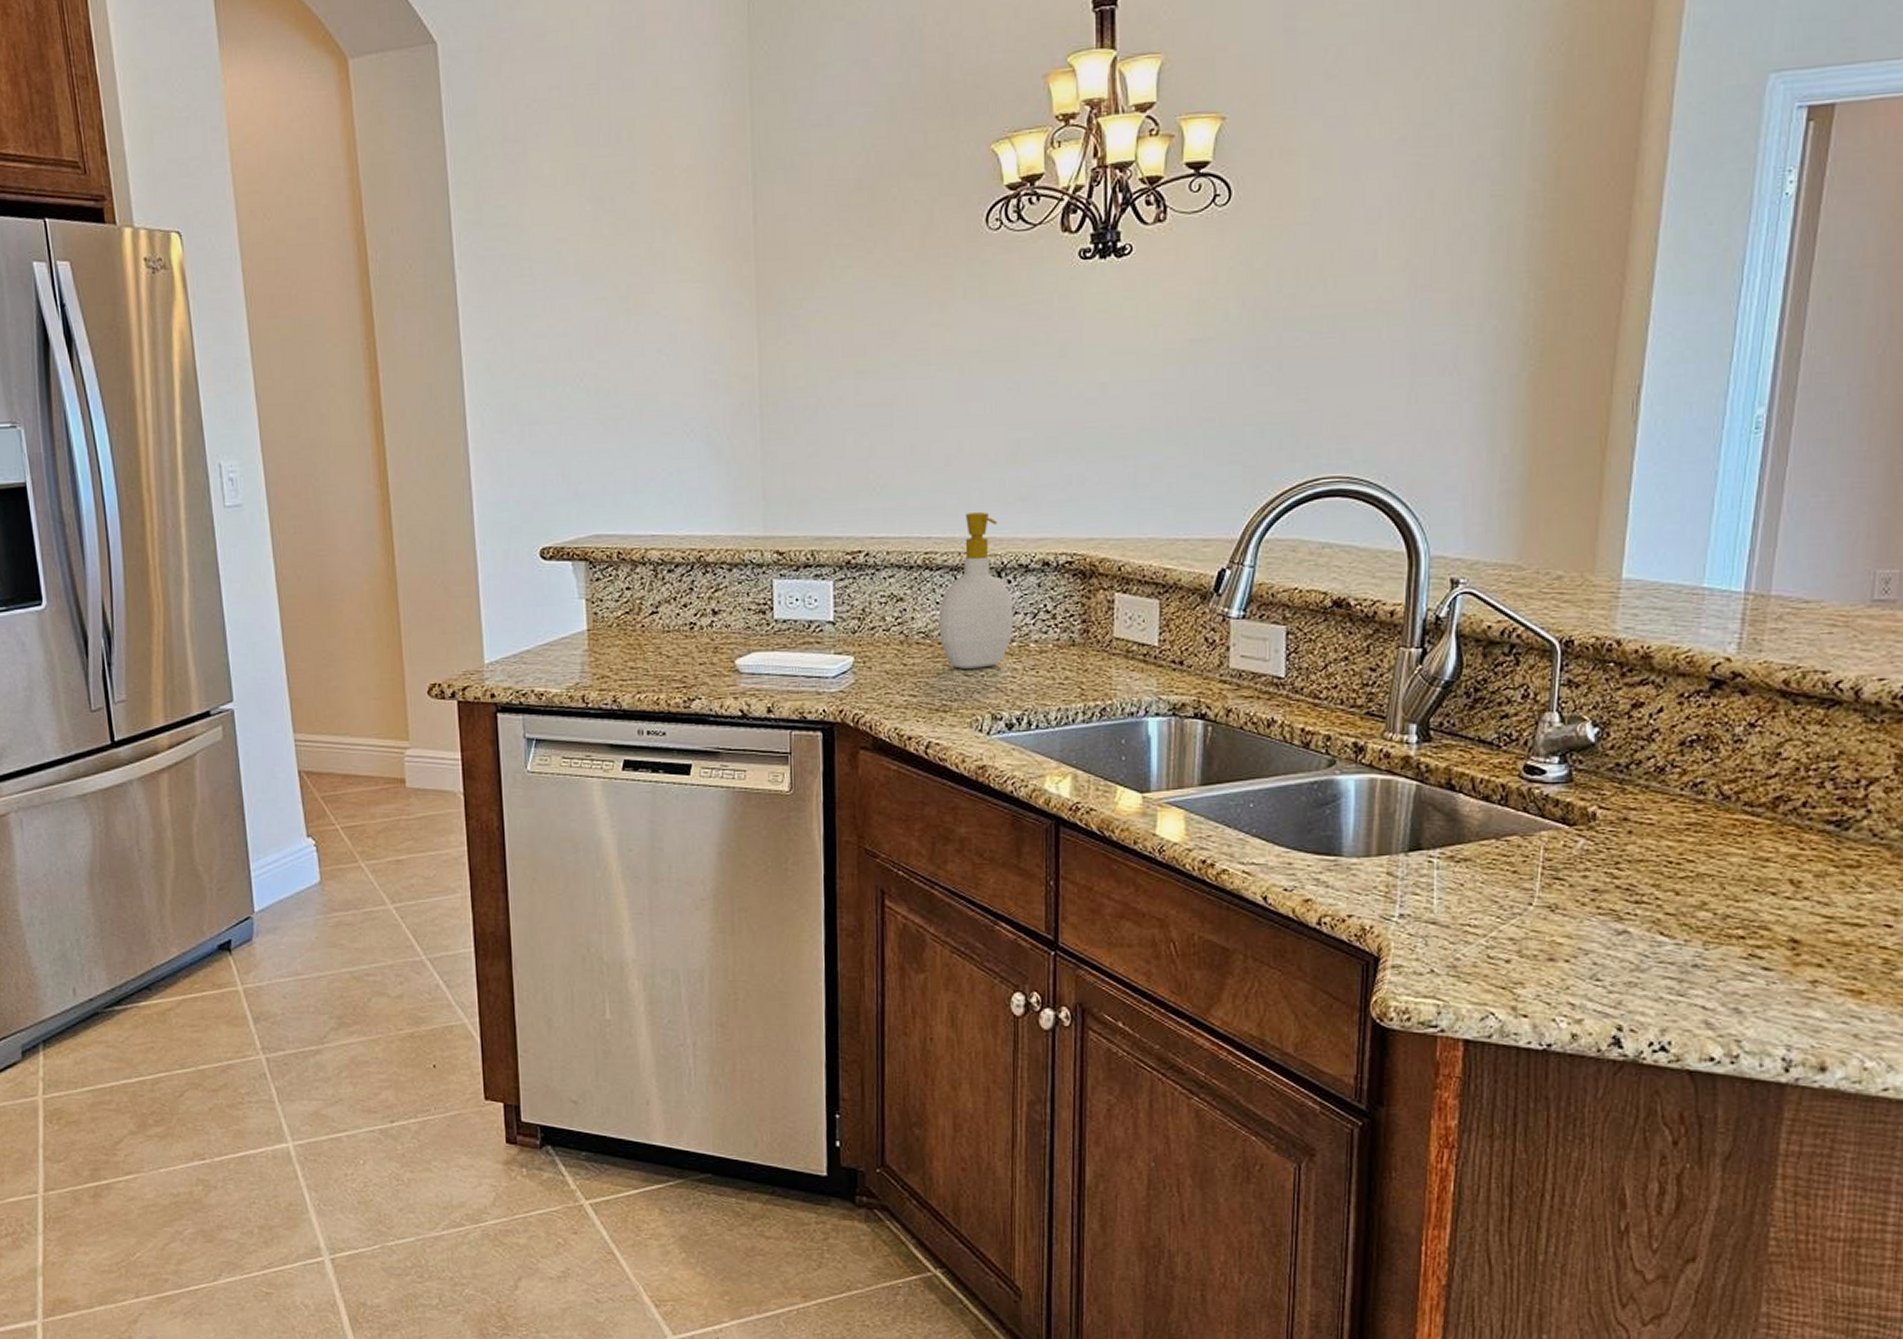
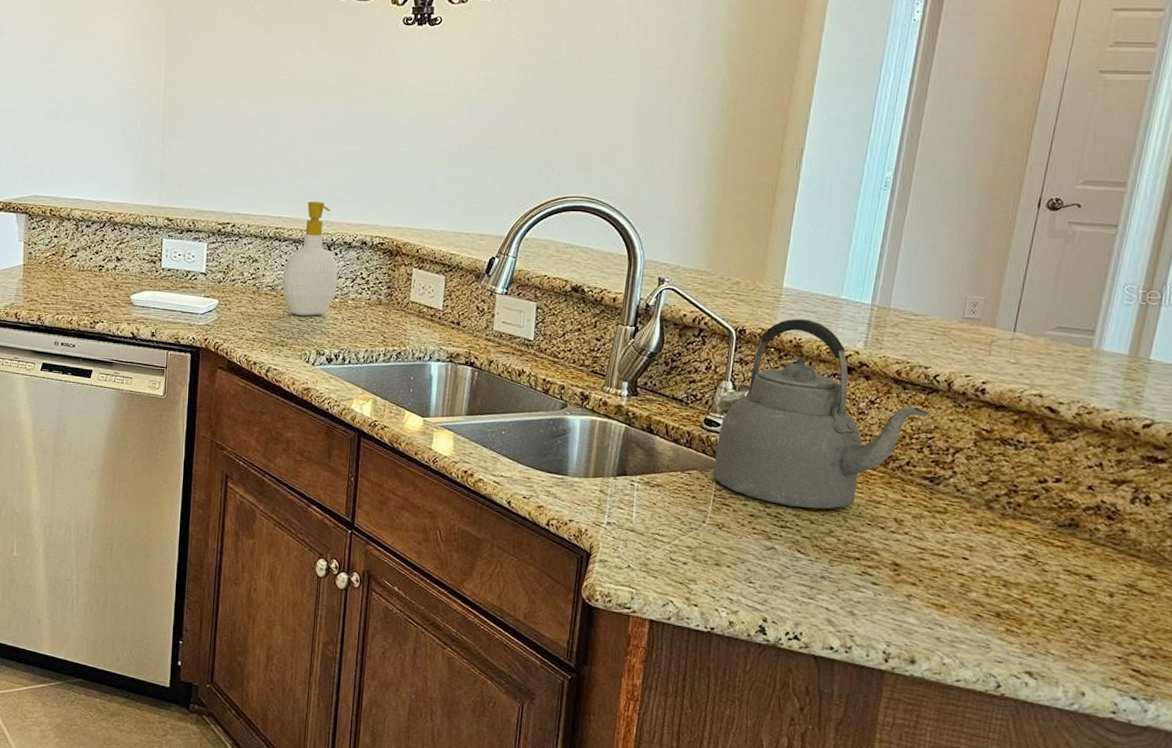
kettle: none [1537,620,1830,876] -> present [712,319,929,509]

